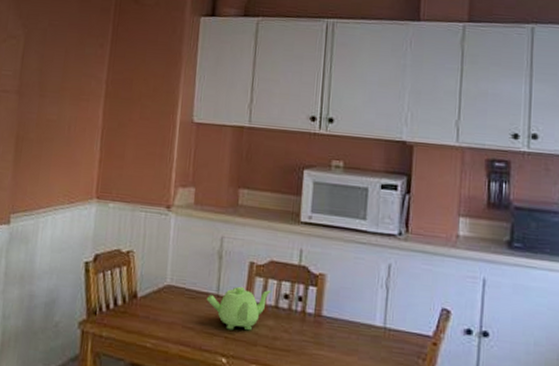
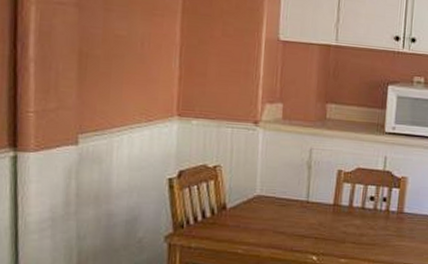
teapot: present [206,286,272,331] -> none [296,192,359,231]

